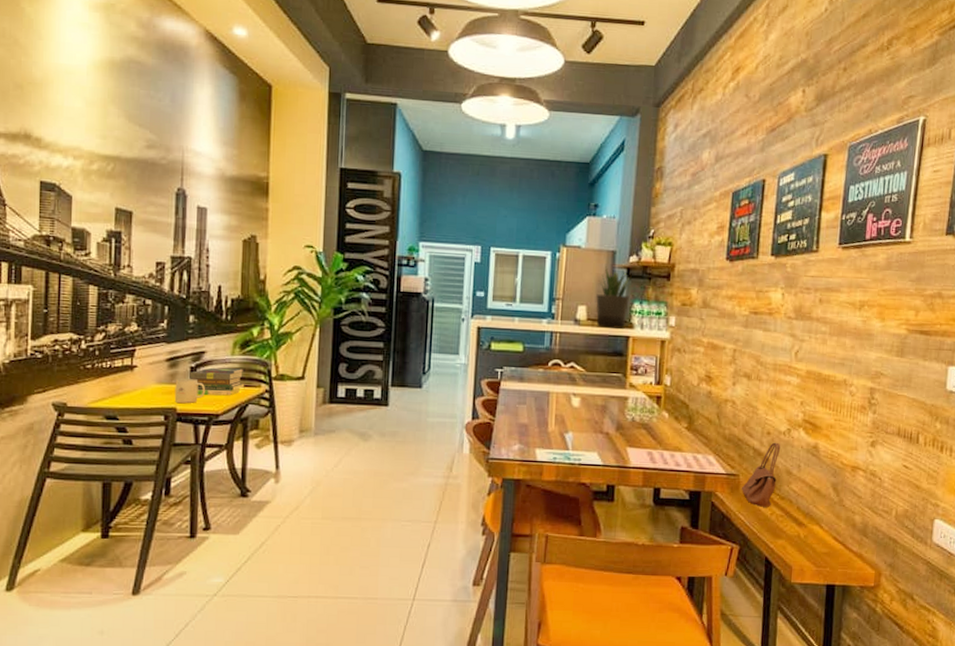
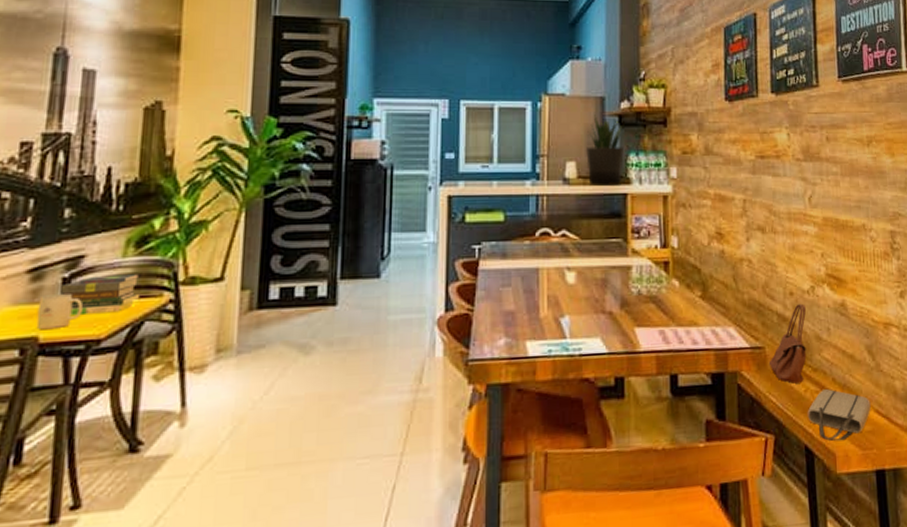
tote bag: none [770,515,830,558] -> present [807,389,871,442]

